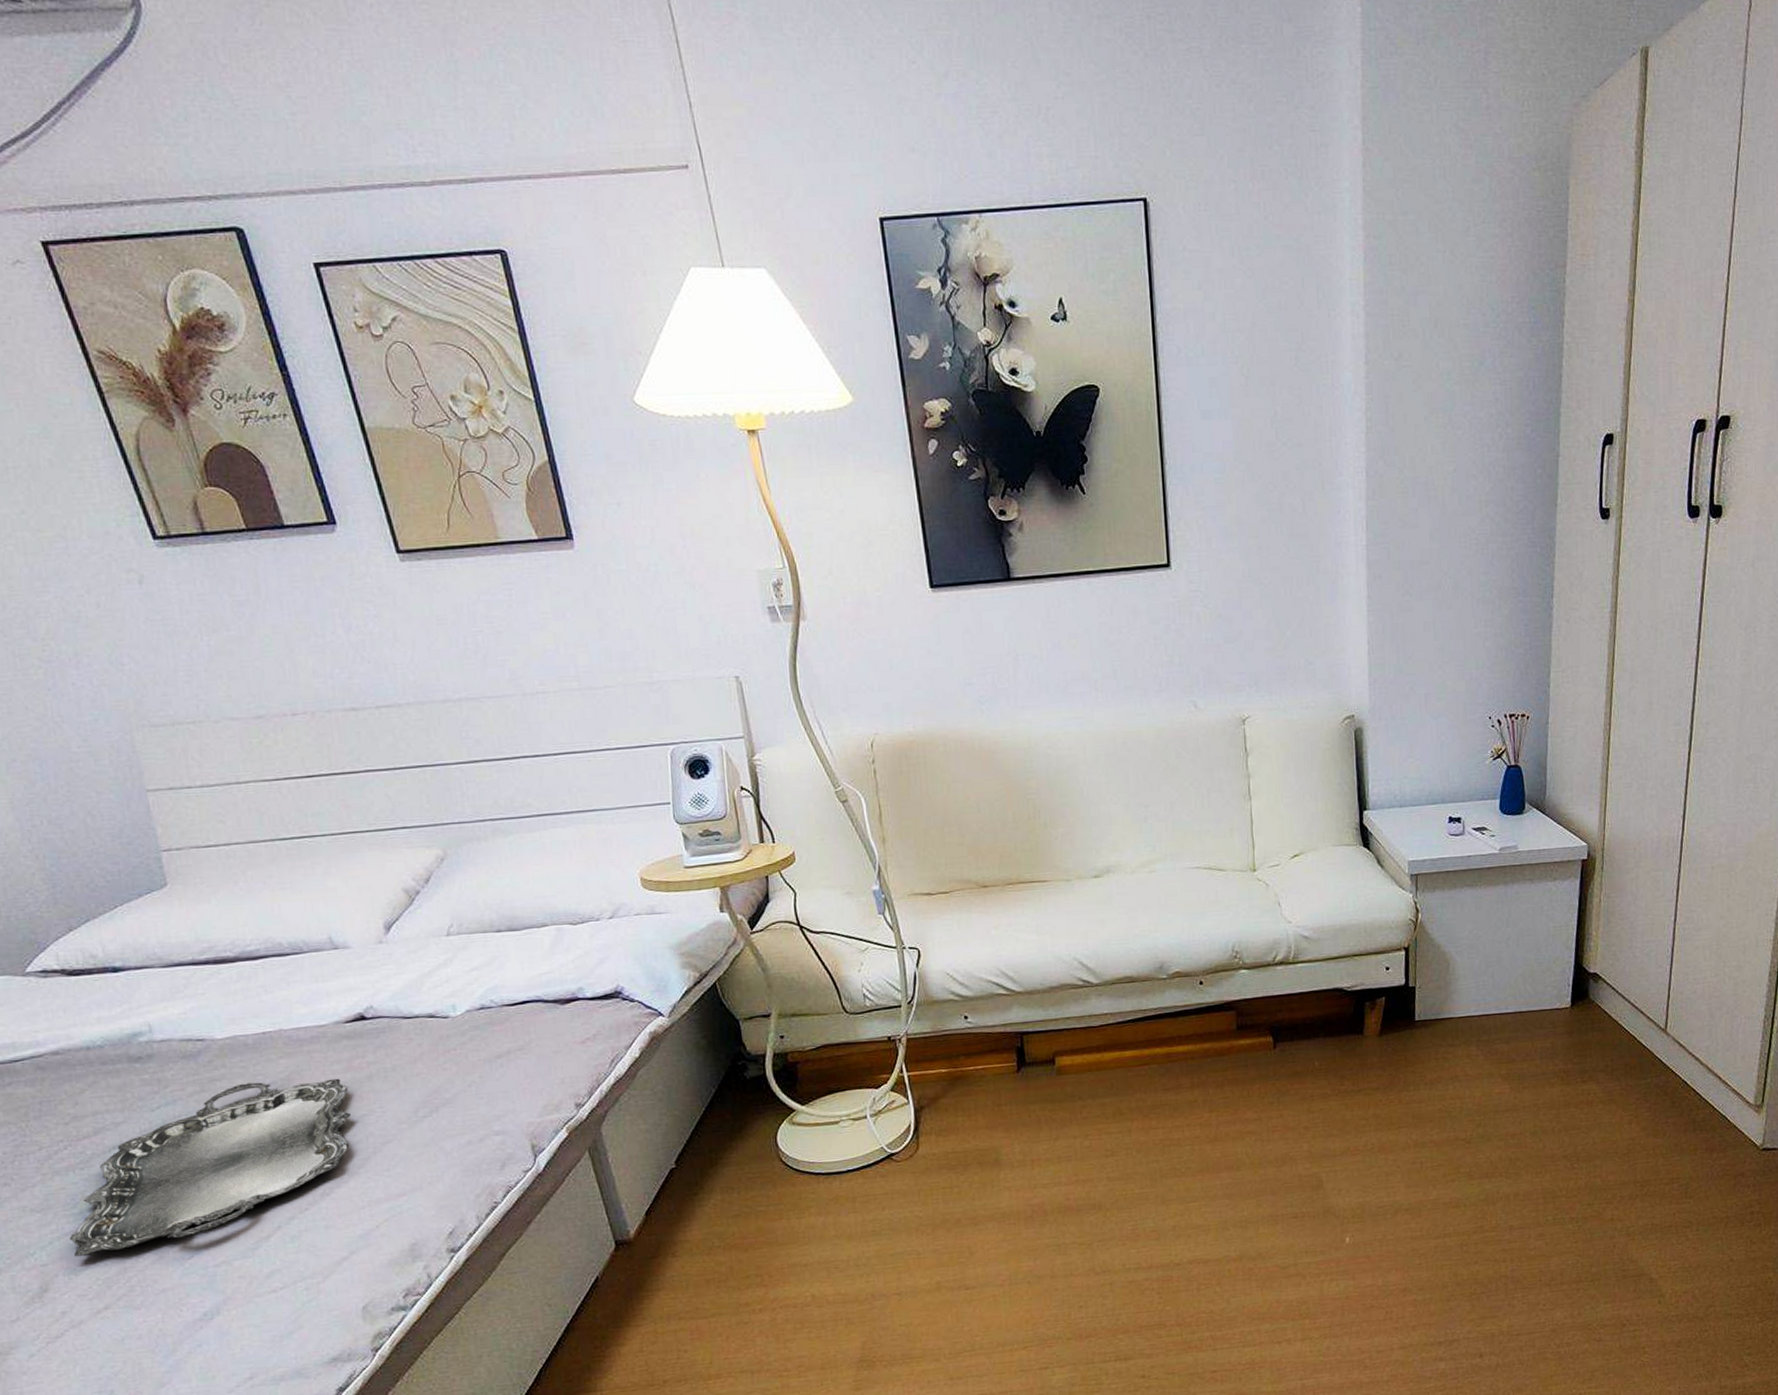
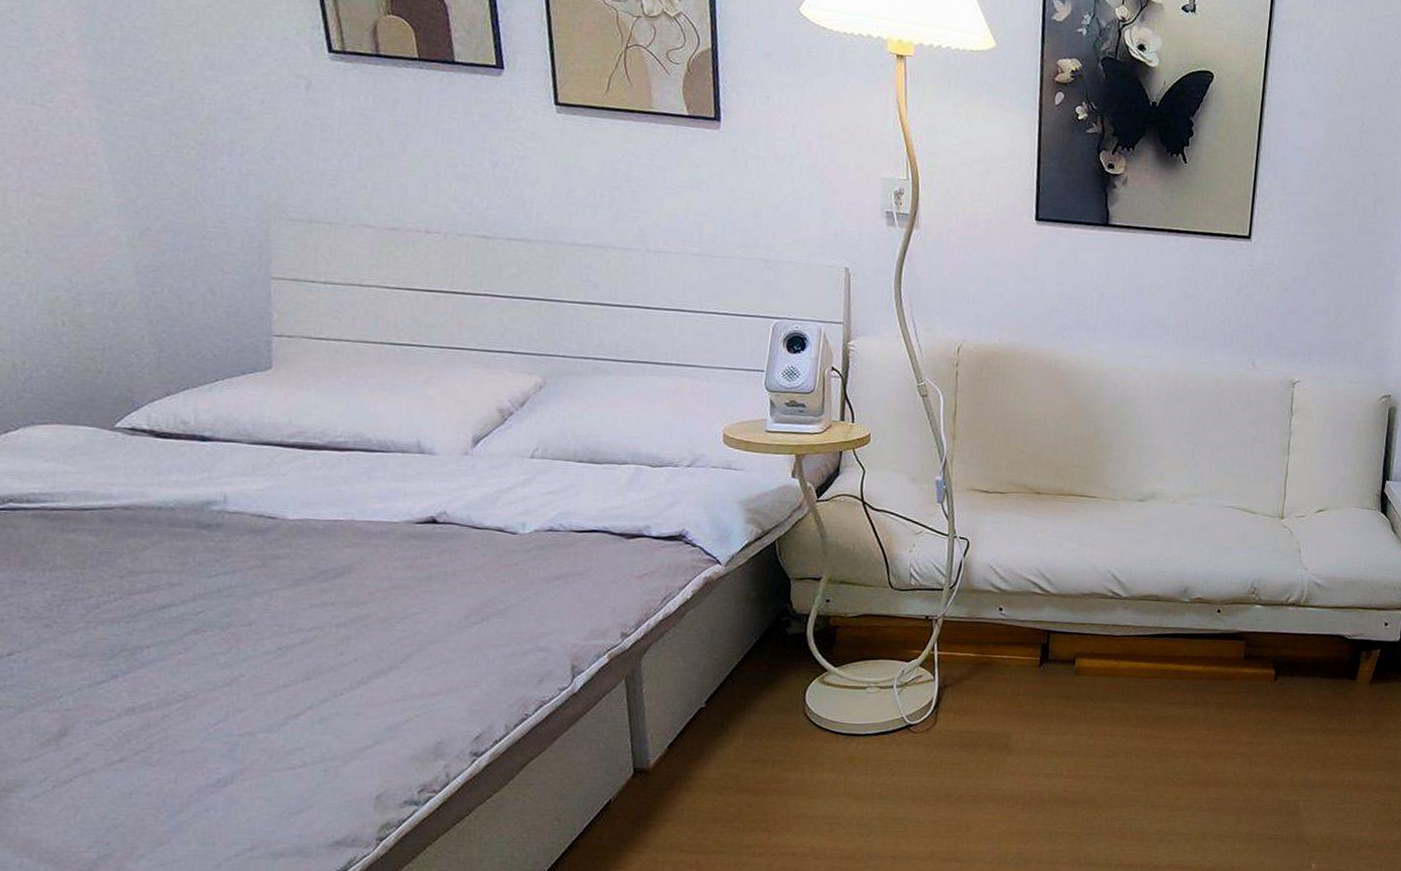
serving tray: present [69,1078,351,1256] -> none [99,565,405,707]

